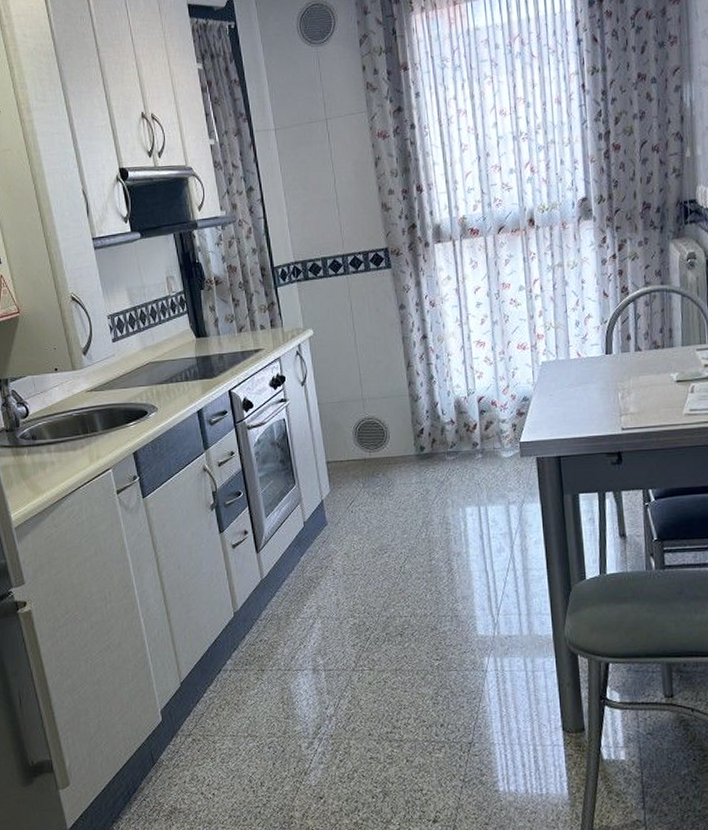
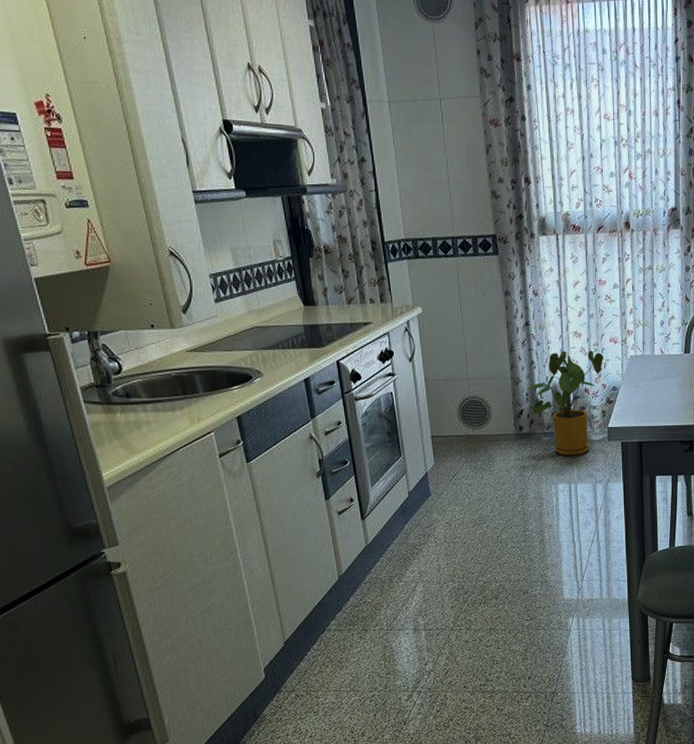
house plant: none [425,359,512,476] -> present [526,350,604,456]

